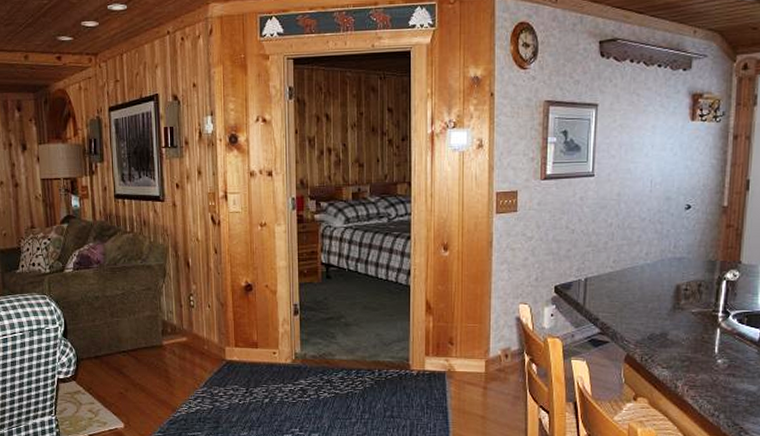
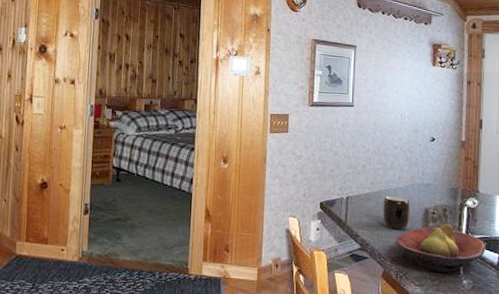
mug: none [627,274,659,310] -> present [383,196,410,230]
fruit bowl: none [641,300,746,353] -> present [395,223,486,273]

